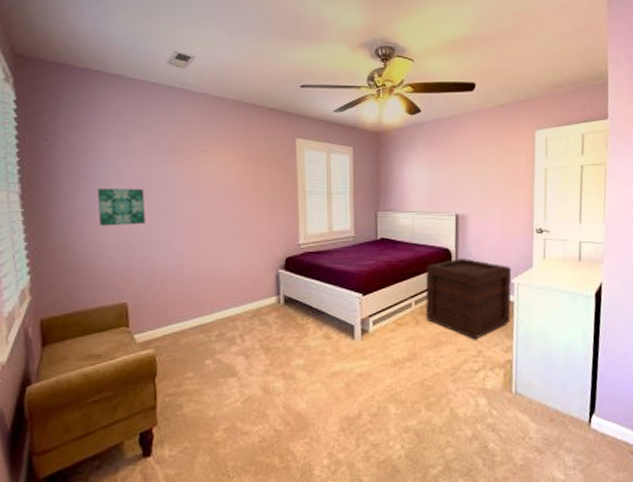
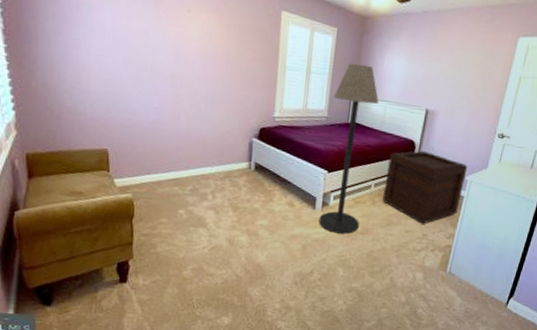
wall art: present [97,188,146,226] -> none [80,35,128,76]
floor lamp: none [358,178,406,364] -> present [319,63,379,234]

